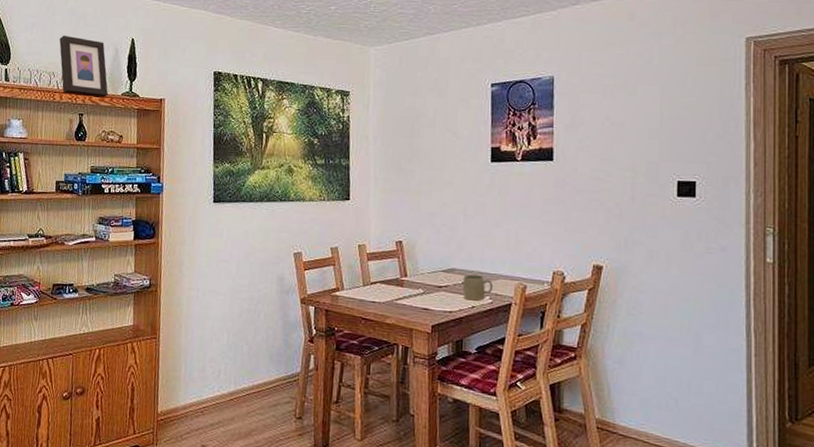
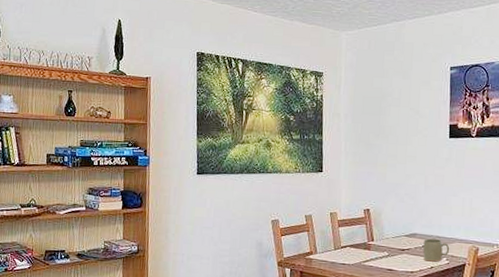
picture frame: present [59,35,109,98] -> none [48,15,97,76]

